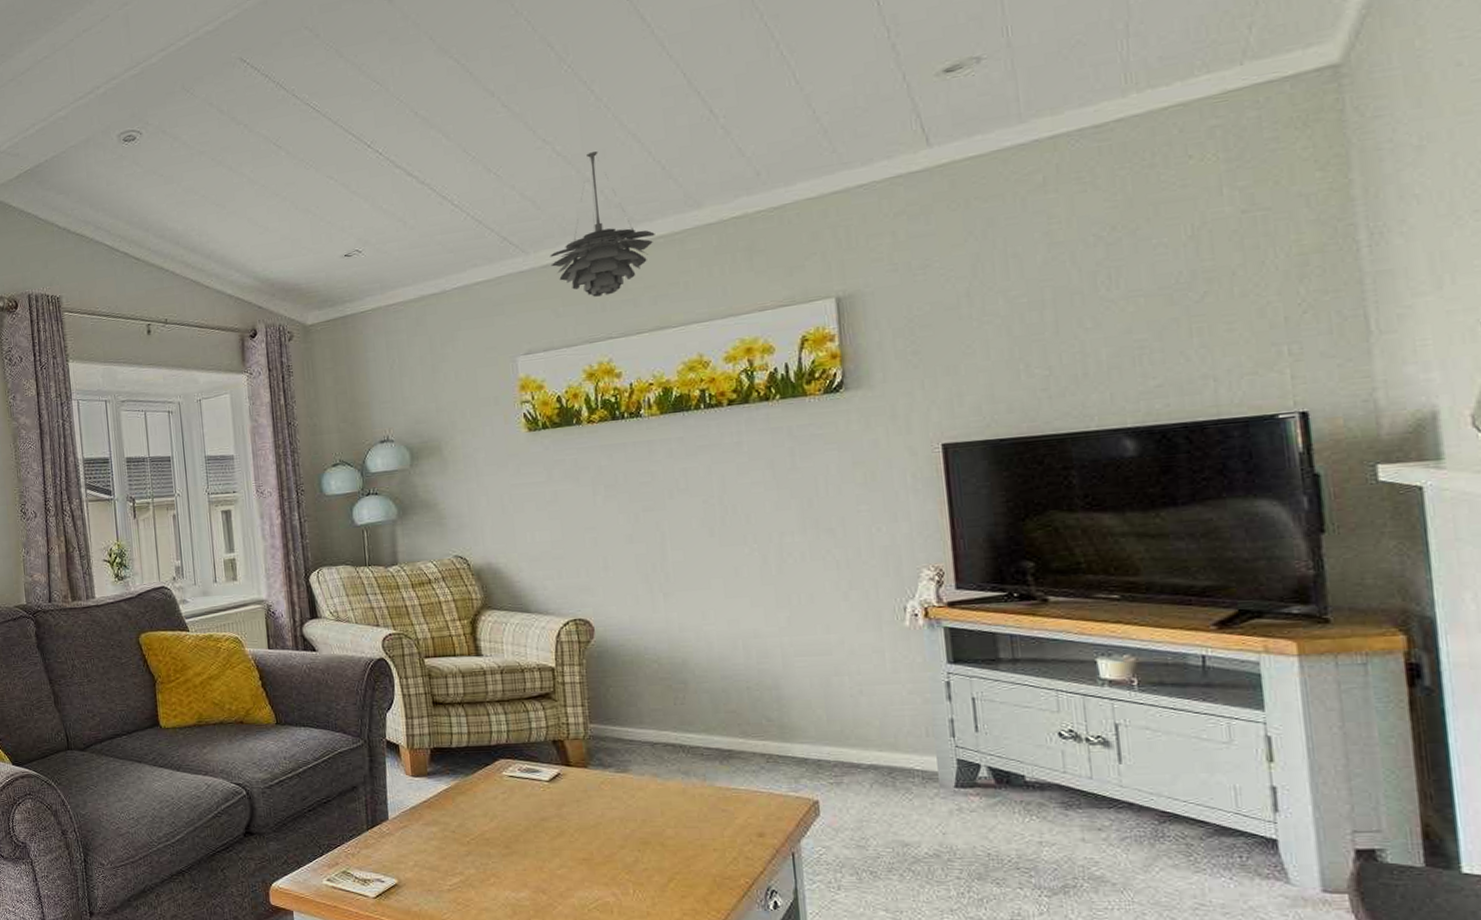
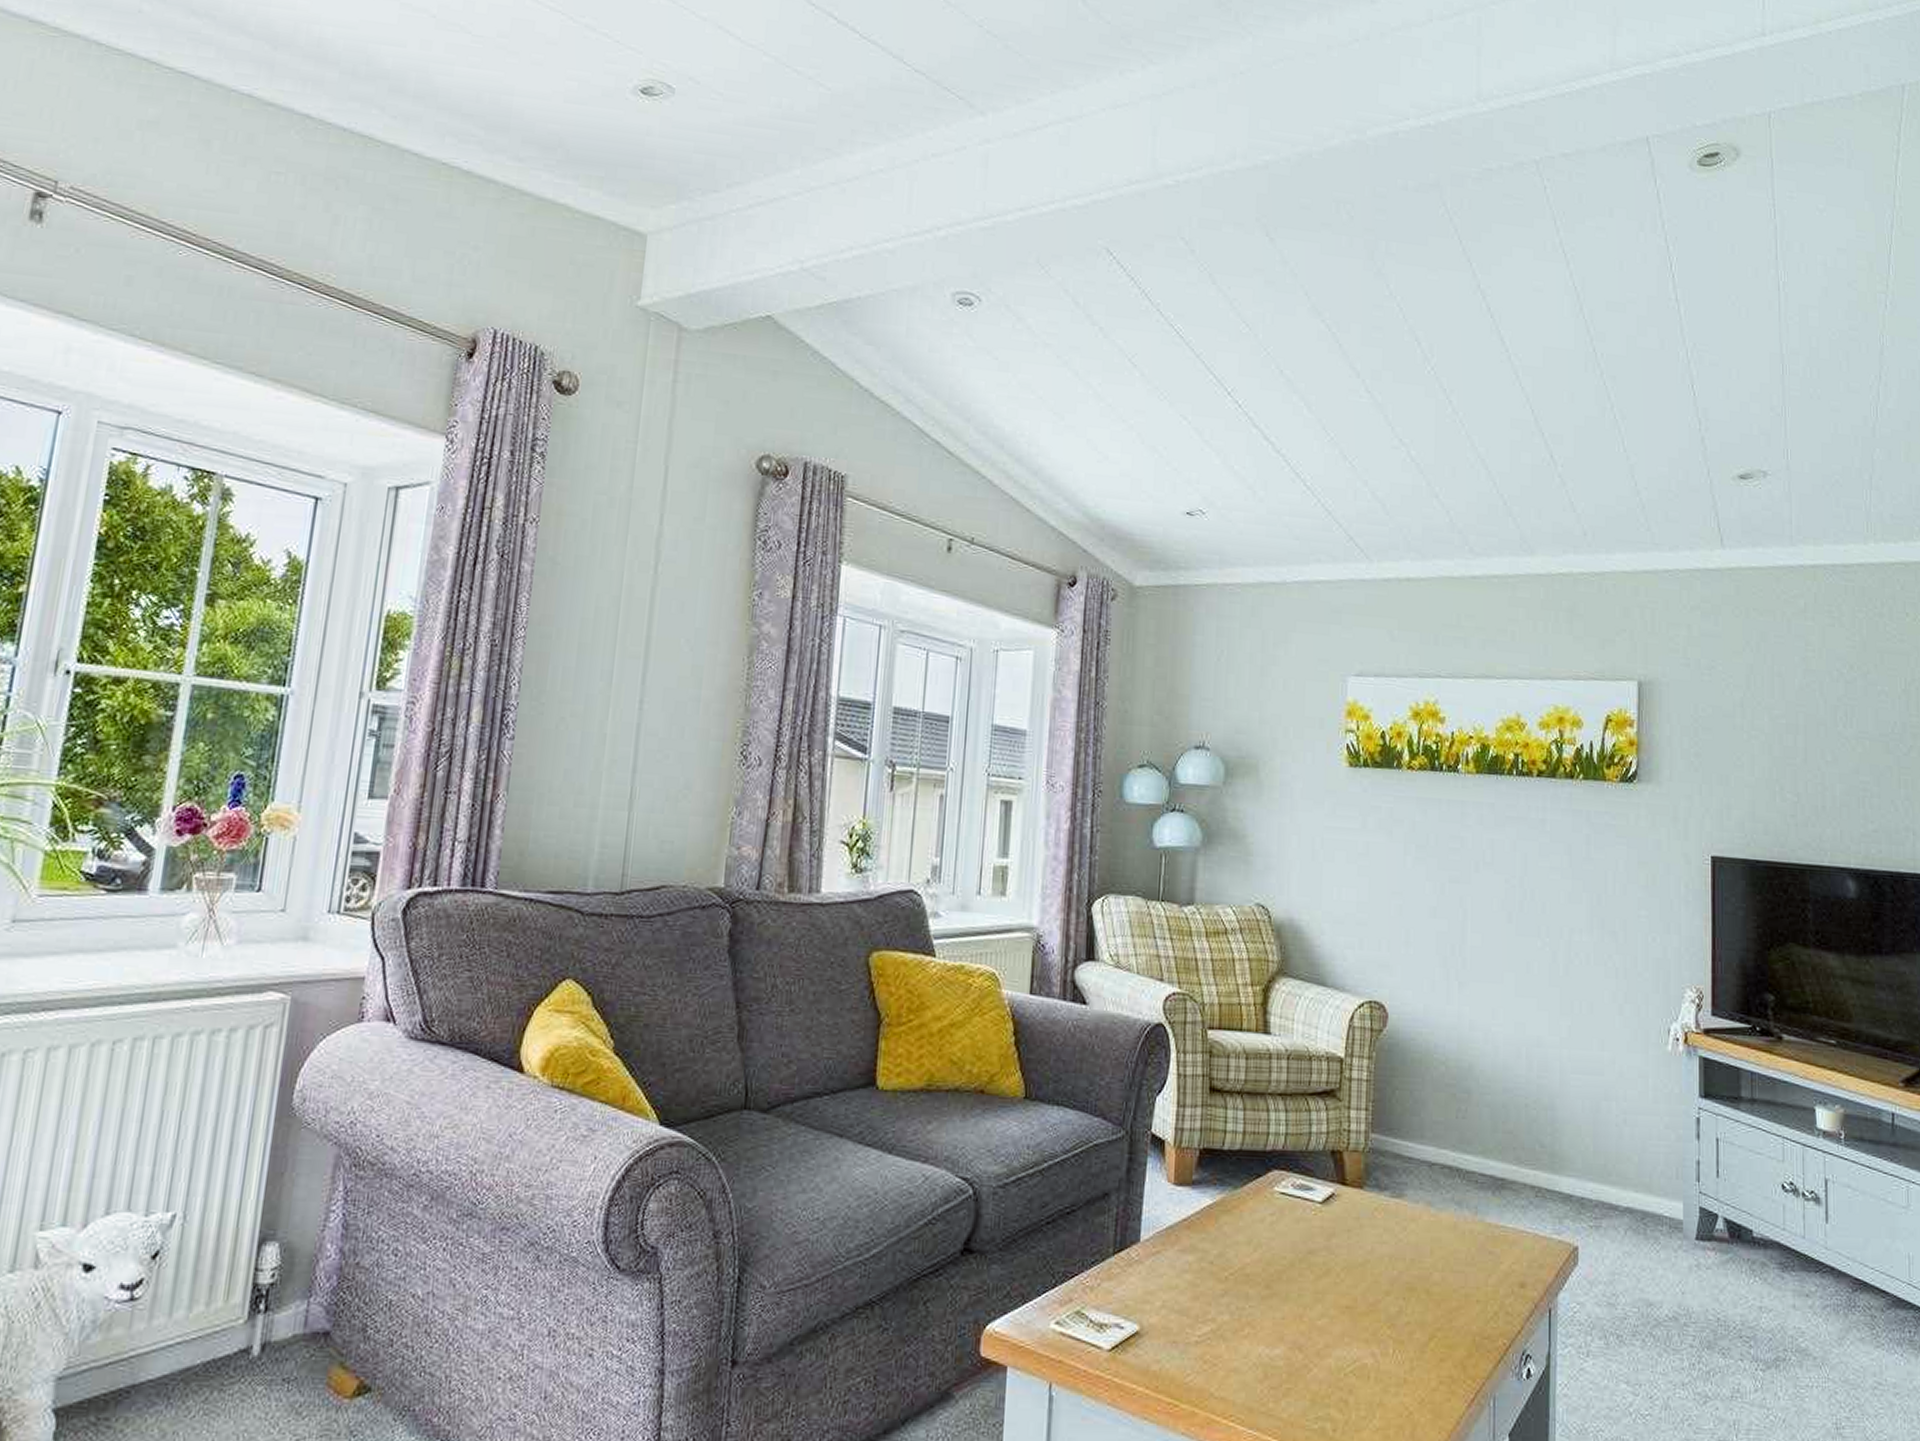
pendant light: present [550,151,655,297] -> none [1392,466,1491,628]

